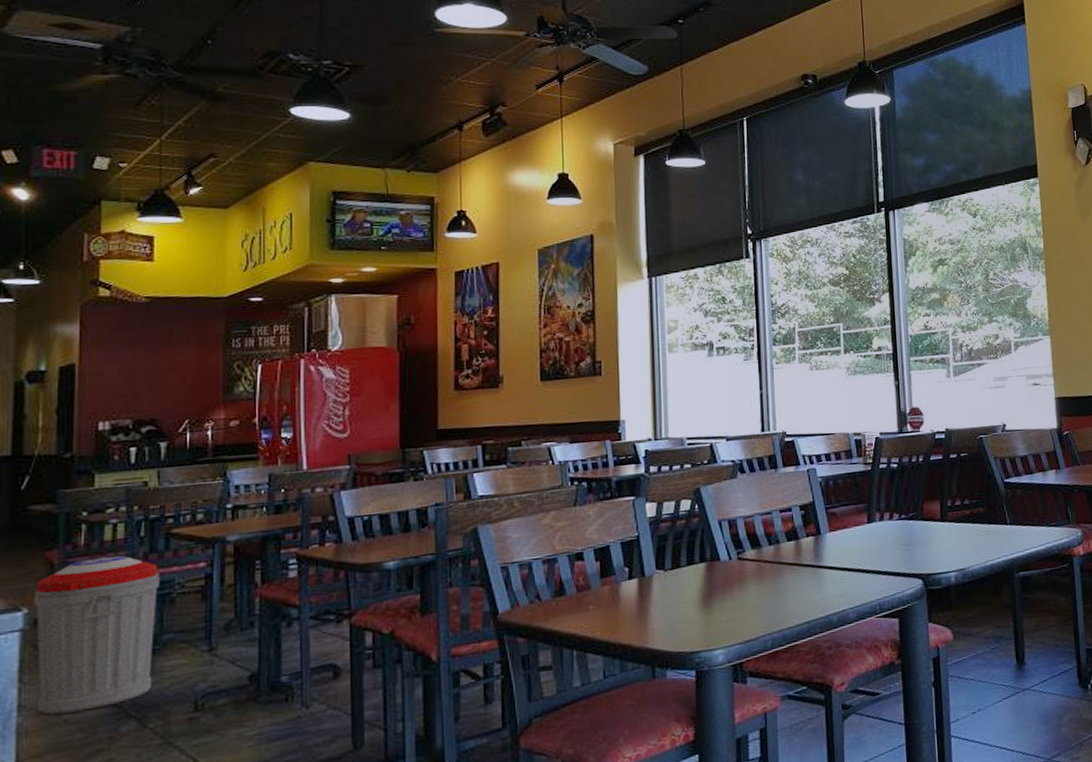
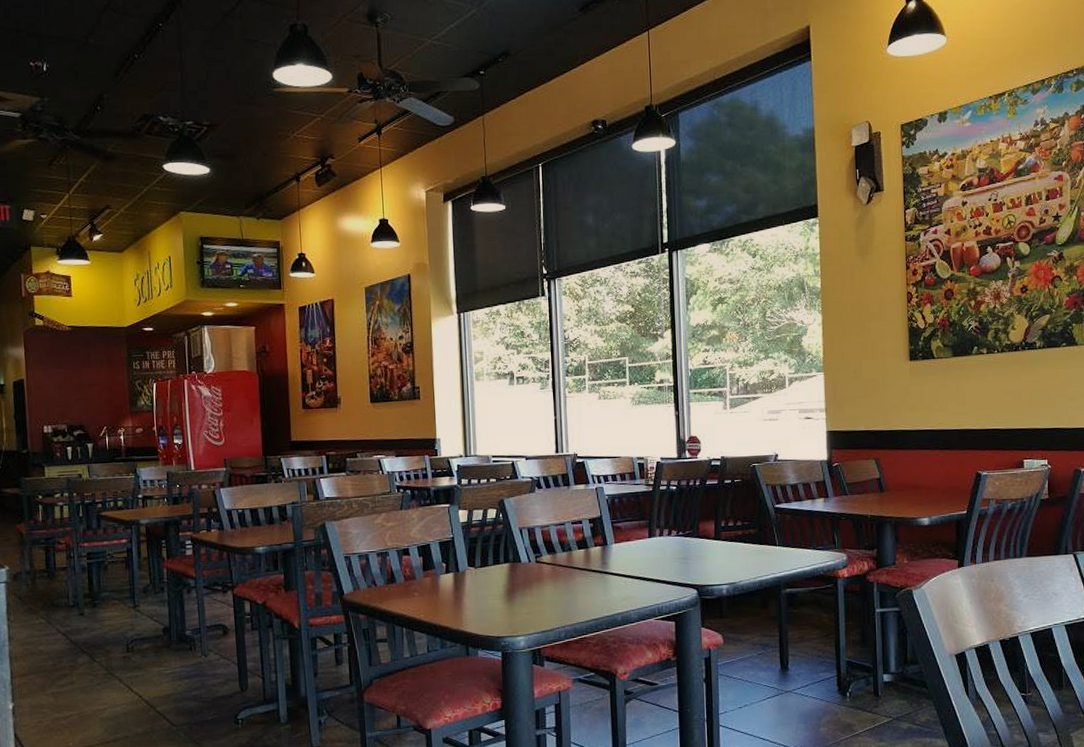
trash can: present [34,555,160,715] -> none [12,530,97,646]

